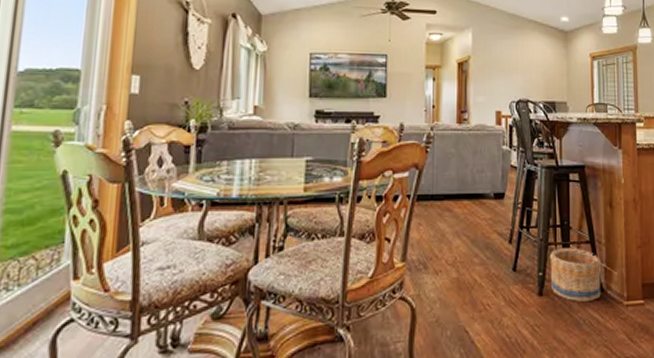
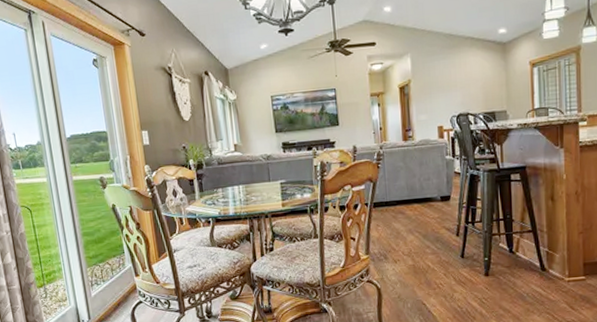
basket: present [550,248,601,303] -> none [494,236,543,280]

